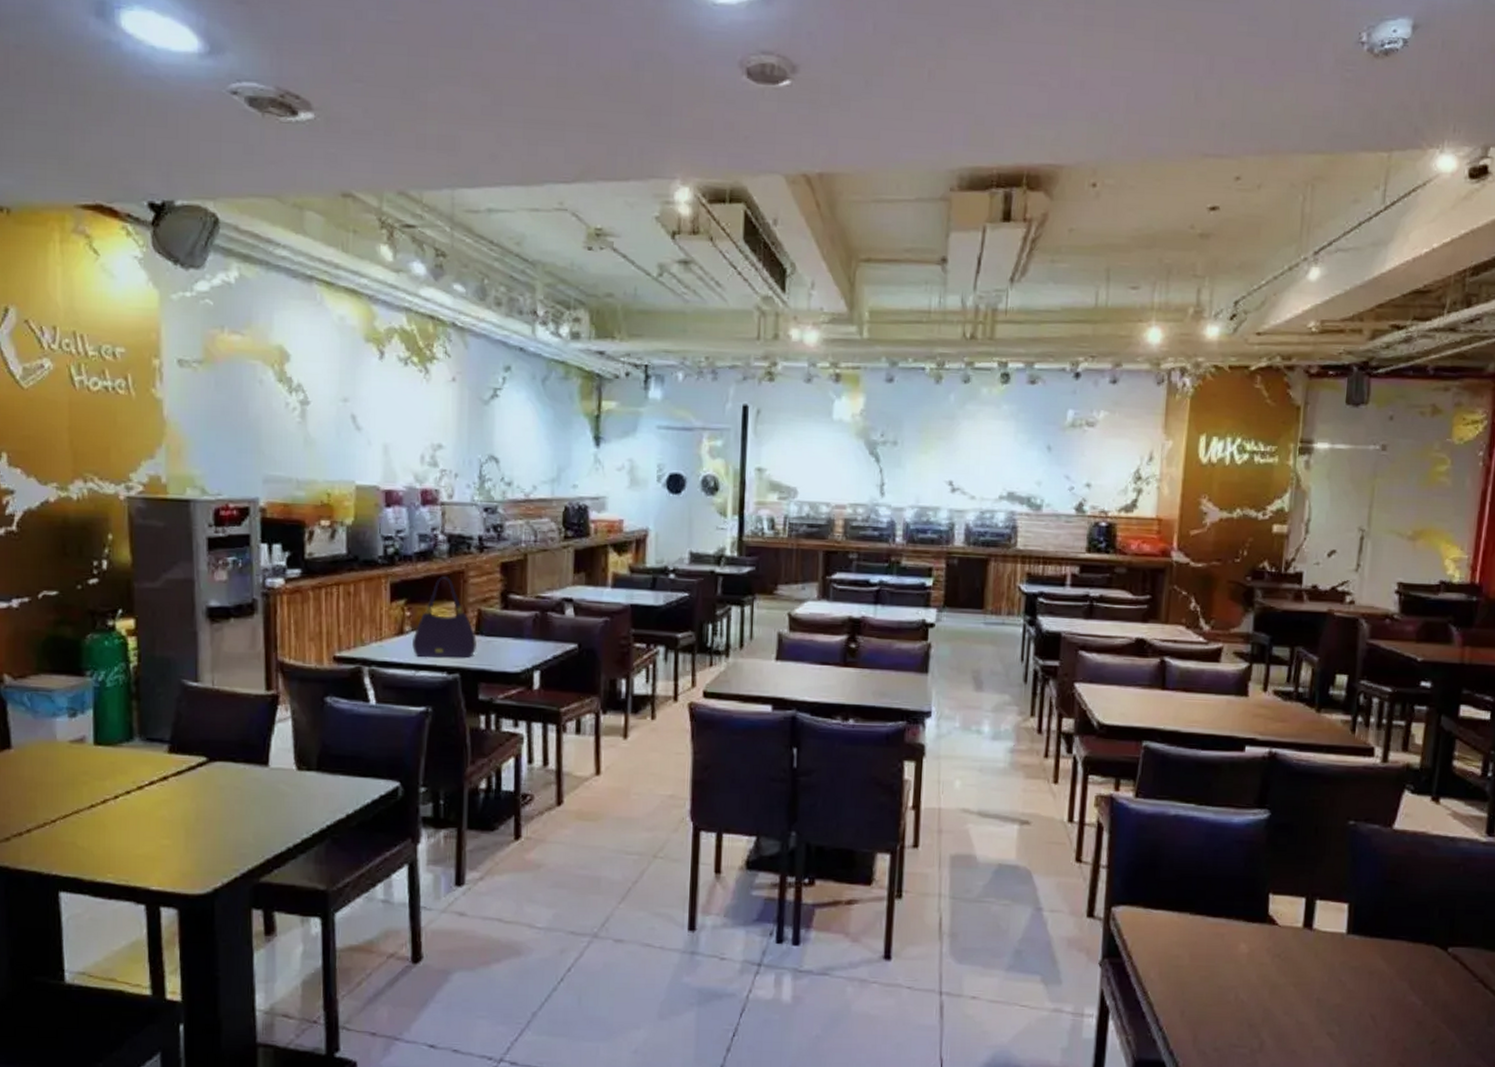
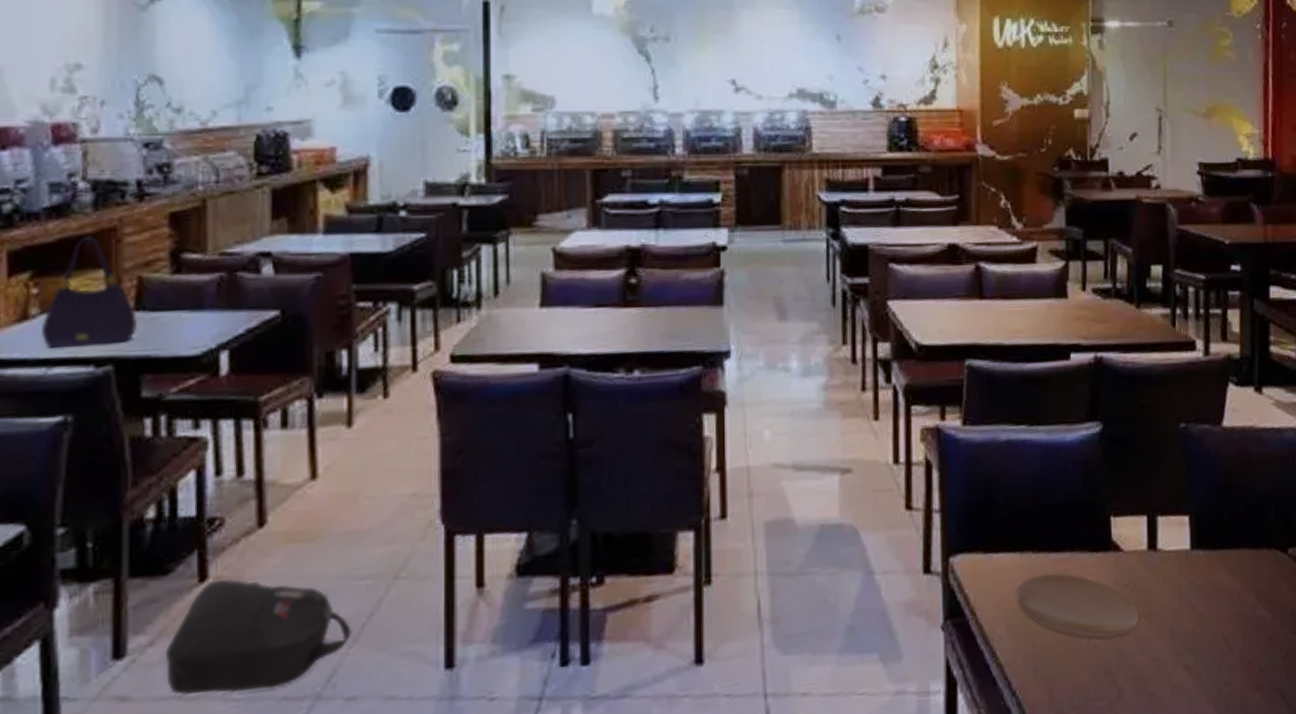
backpack: none [490,839,621,924] -> present [164,578,352,696]
plate: none [1170,934,1288,999] -> present [1015,572,1139,640]

